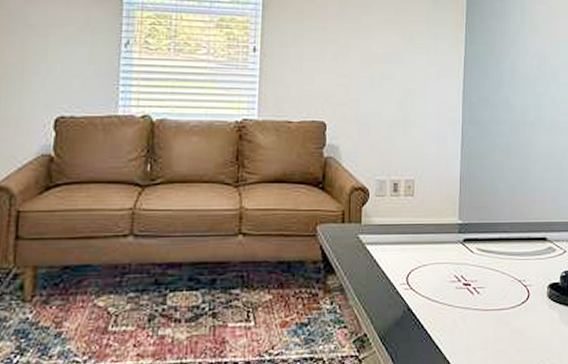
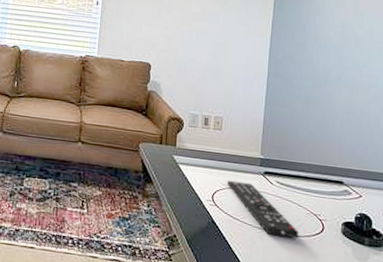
remote control: none [423,255,504,313] -> present [227,180,299,238]

